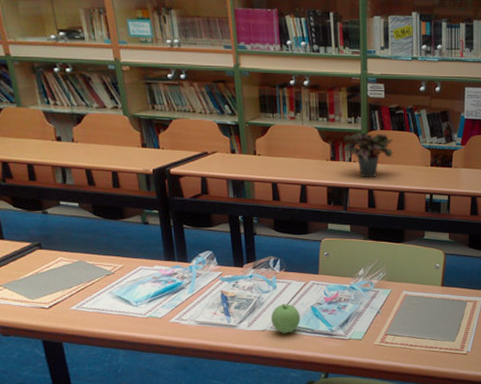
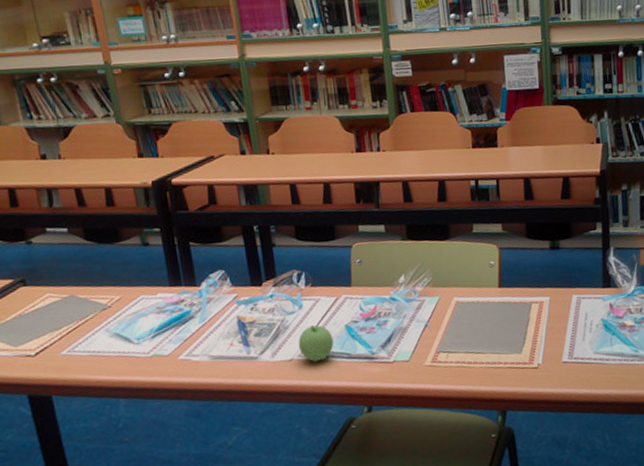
potted plant: present [343,132,395,178] -> none [368,116,430,169]

